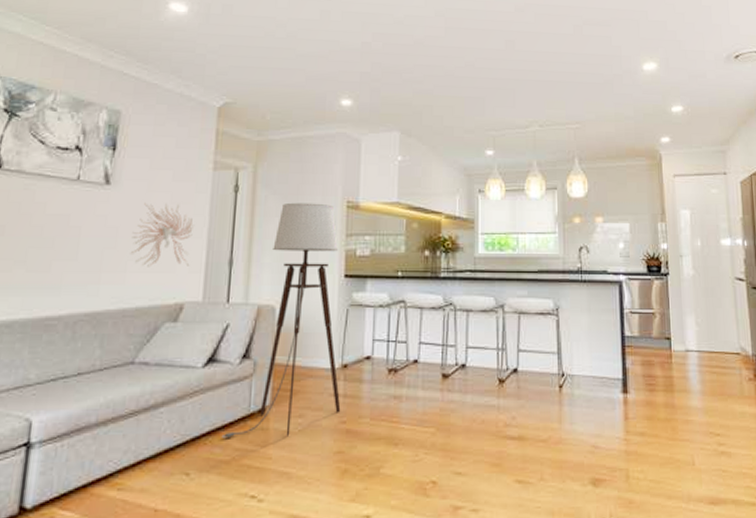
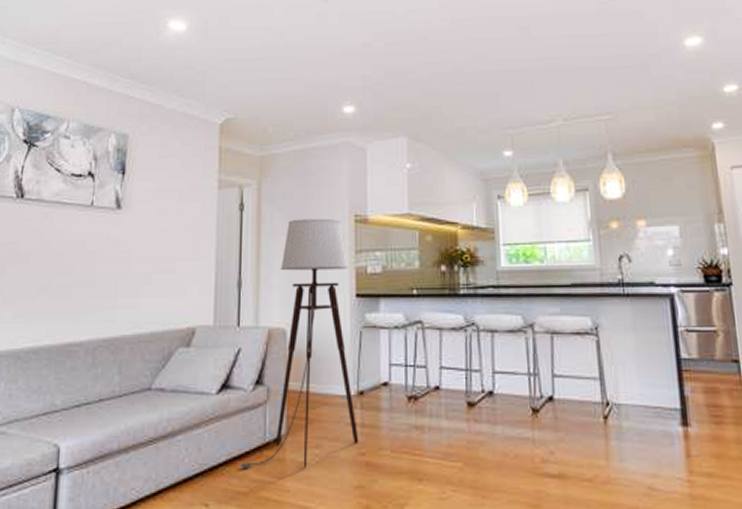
wall sculpture: present [130,202,193,267] -> none [142,225,201,291]

